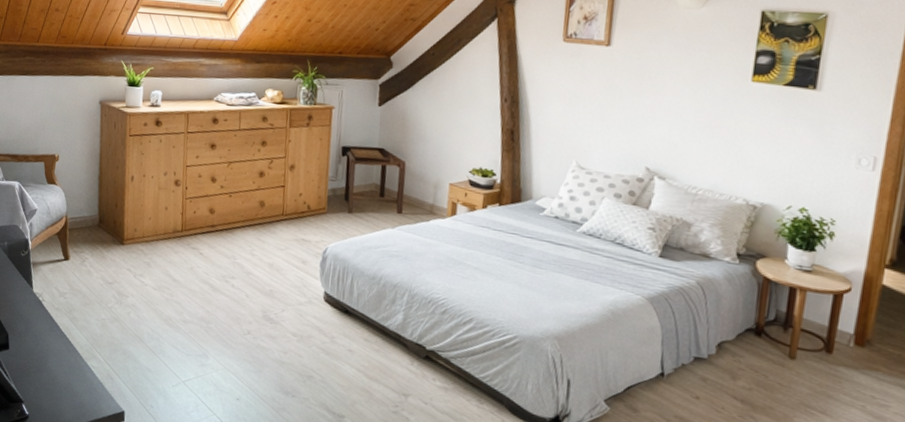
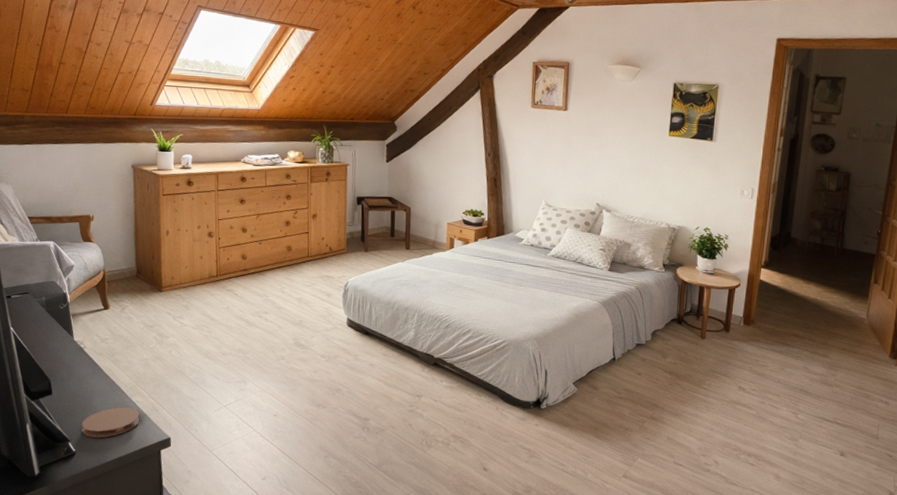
coaster: none [36,370,95,403] -> present [82,407,140,438]

